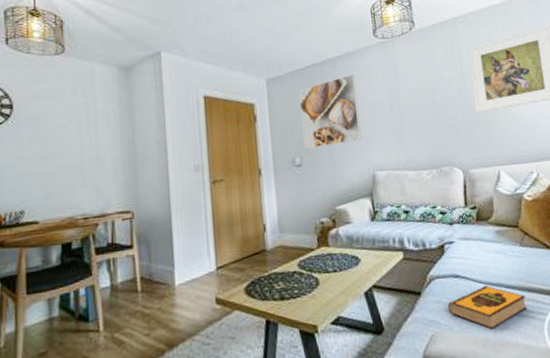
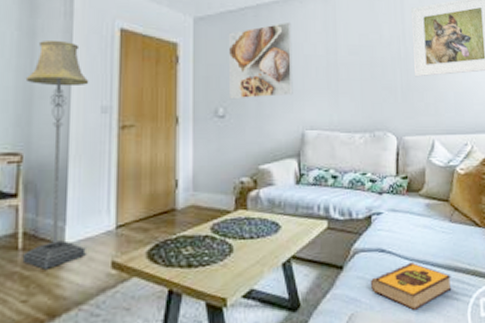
floor lamp: none [129,111,193,307] -> present [22,39,89,269]

